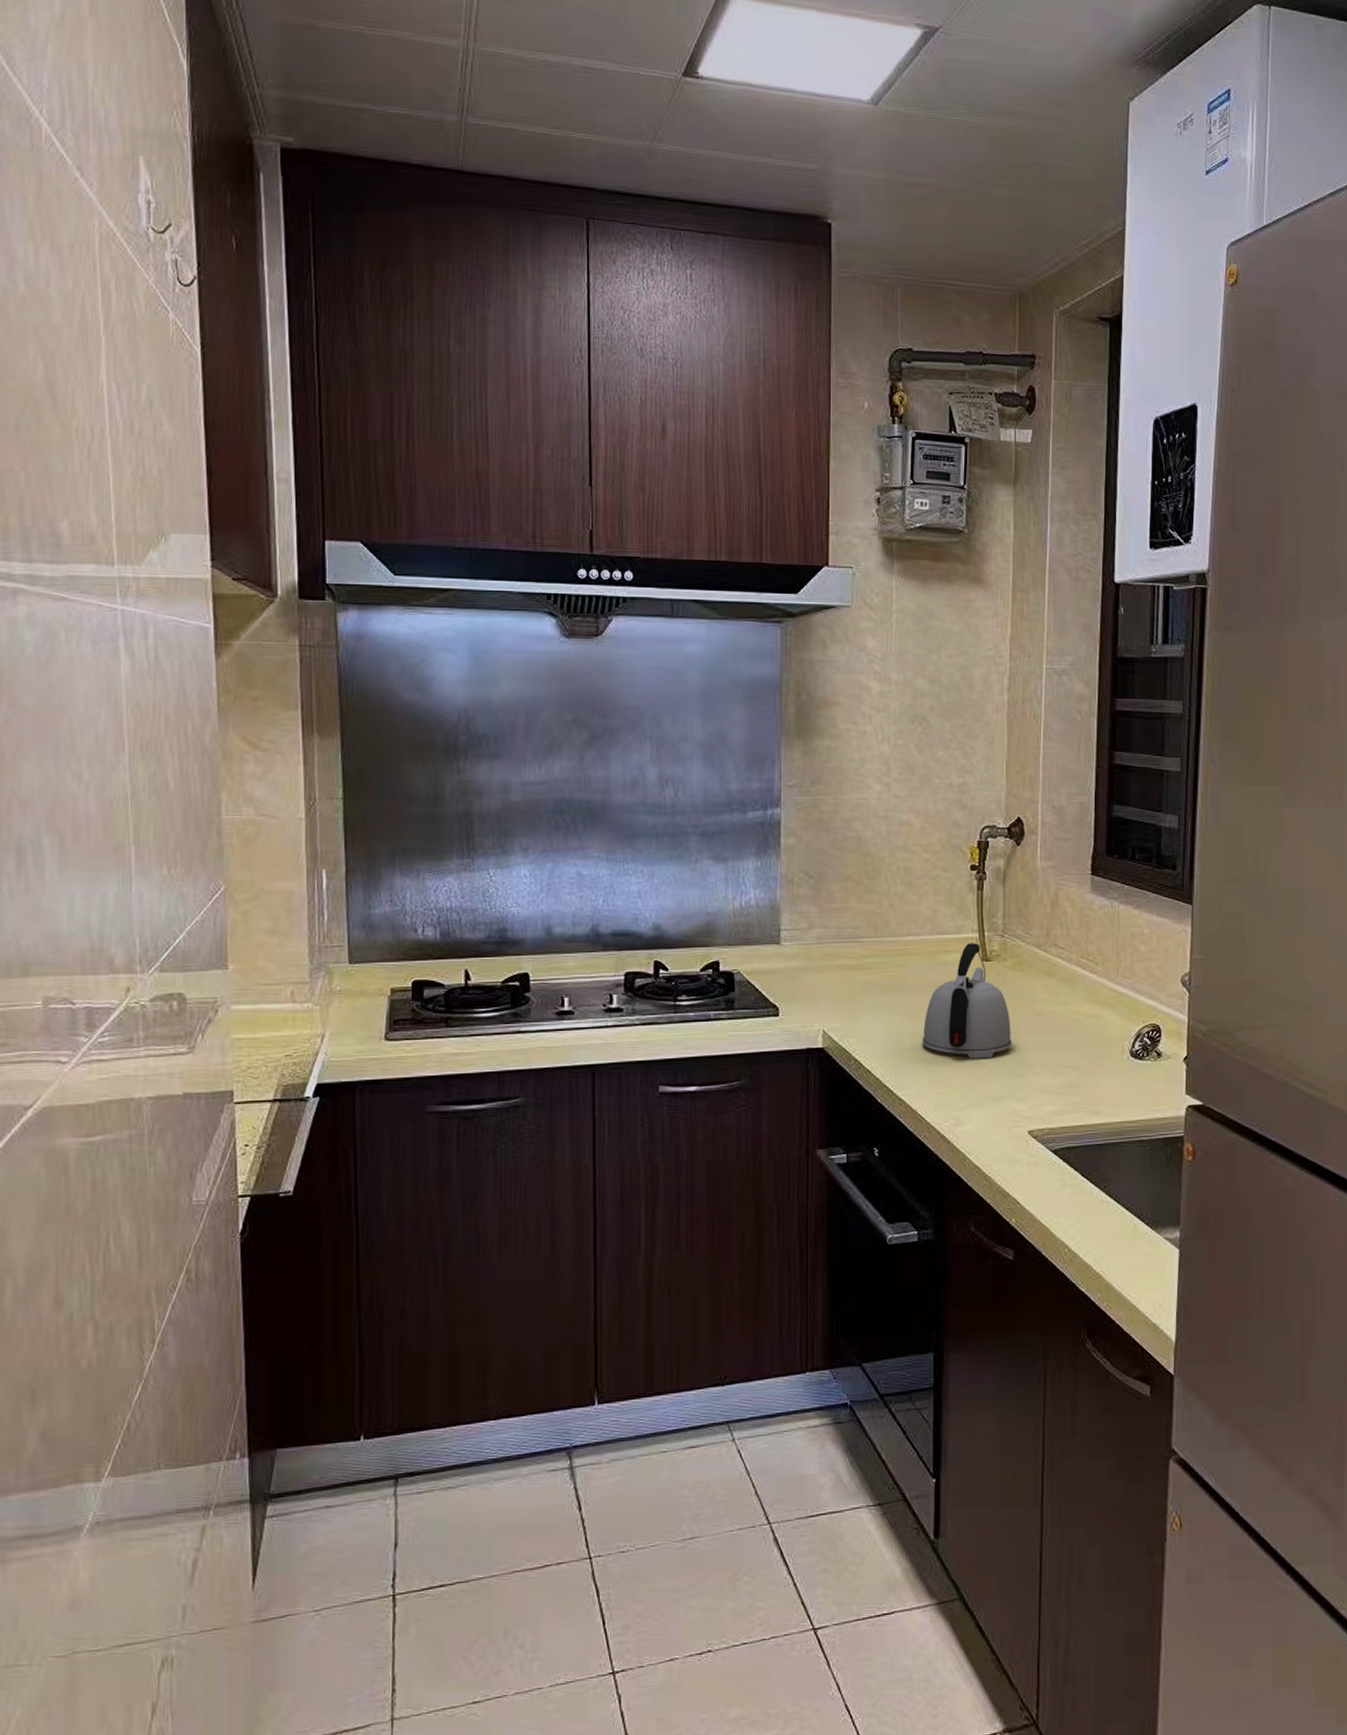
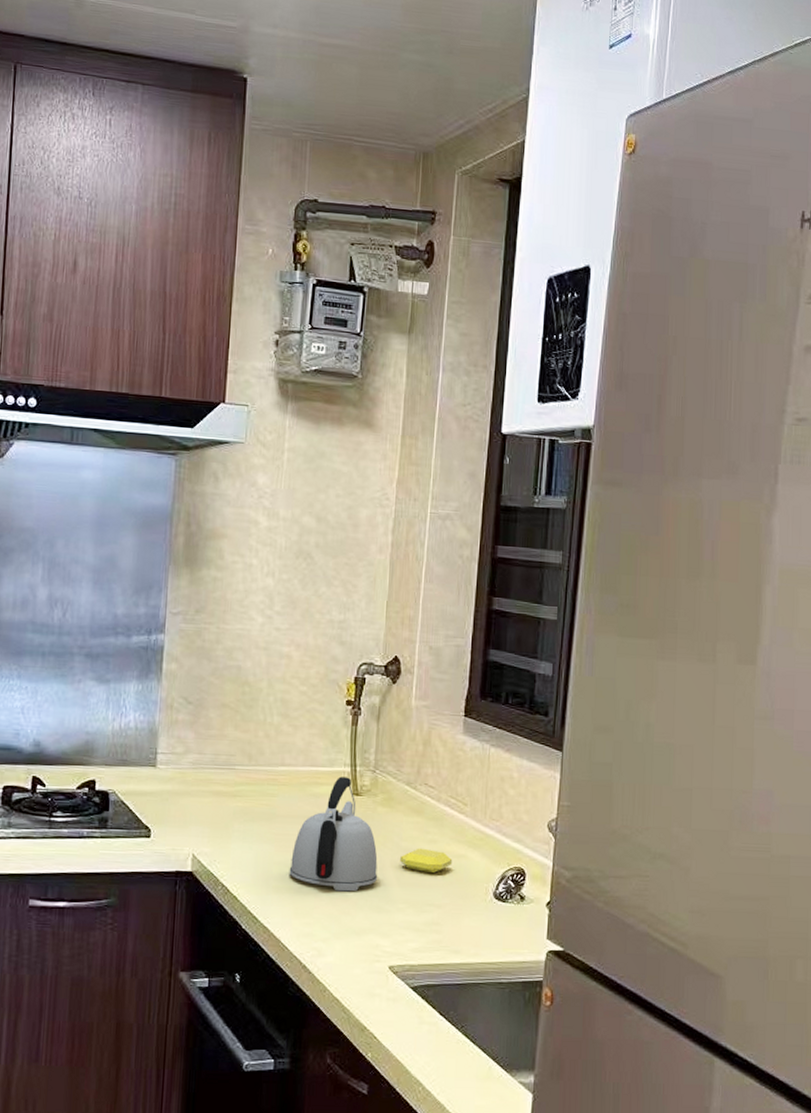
soap bar: none [1034,1010,1087,1036] -> present [400,848,453,874]

